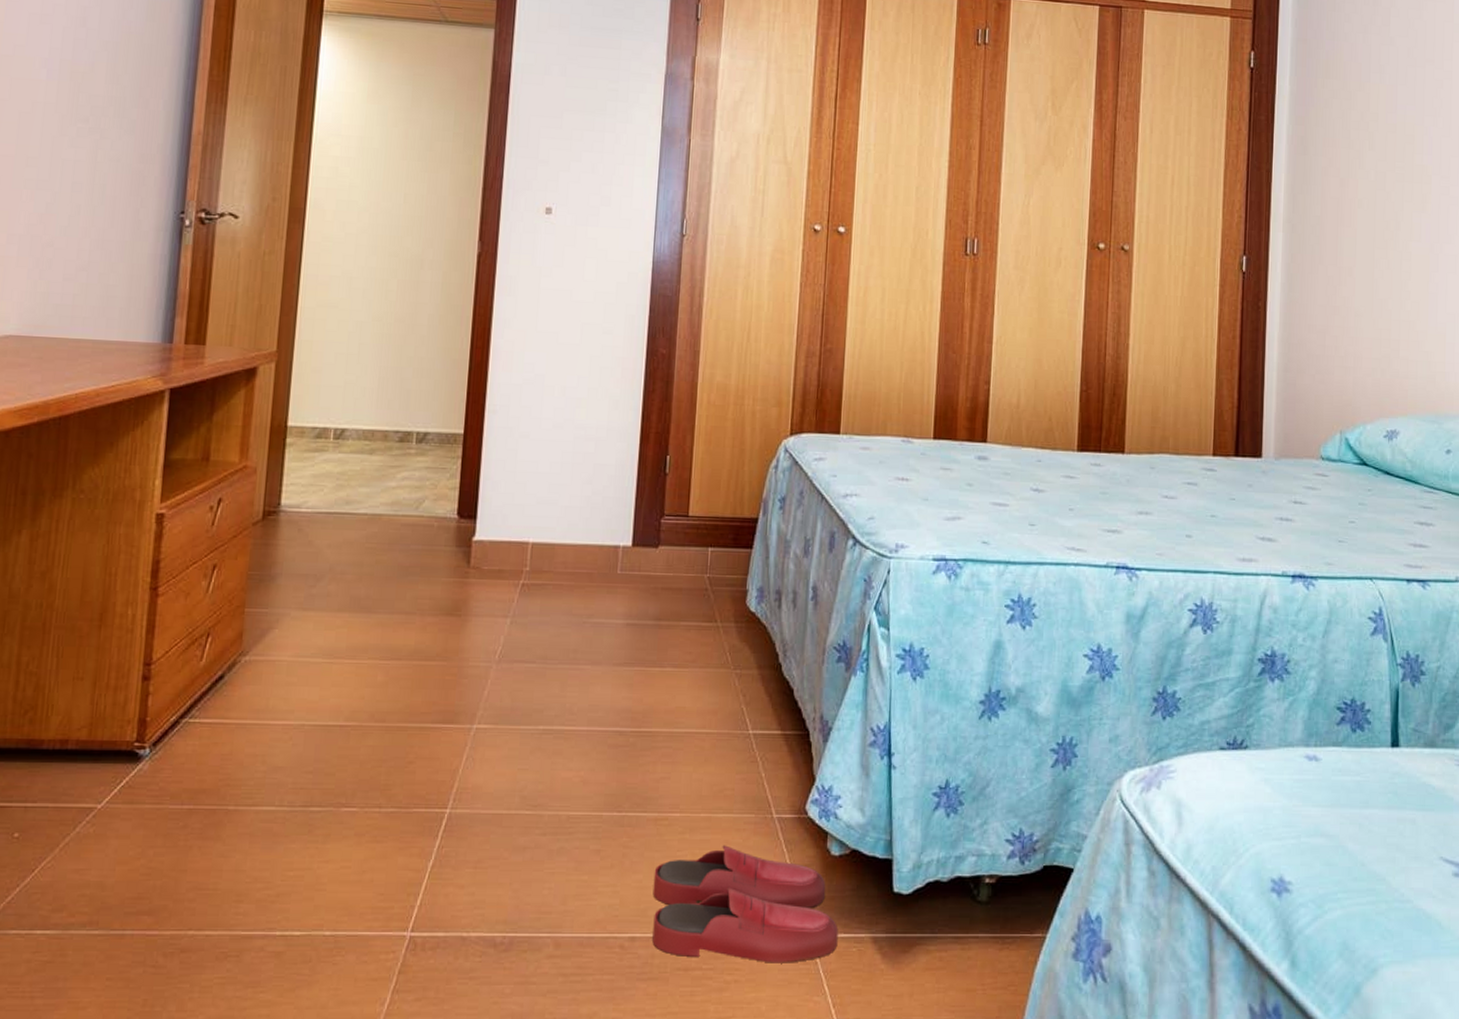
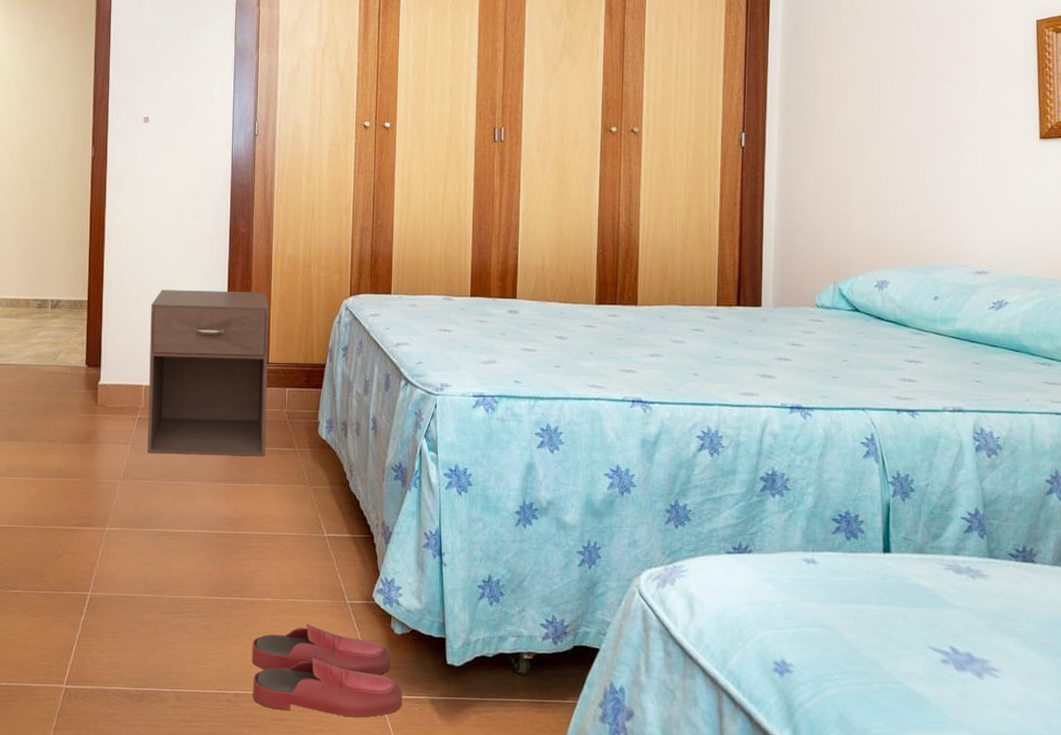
nightstand: none [531,422,692,632] -> present [147,290,269,456]

